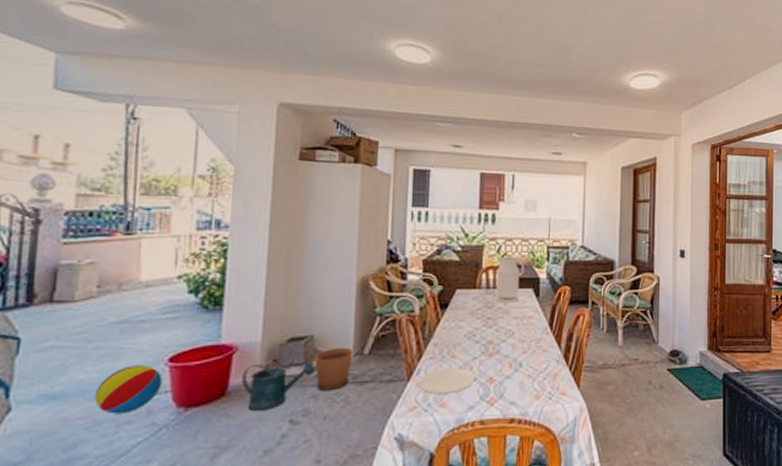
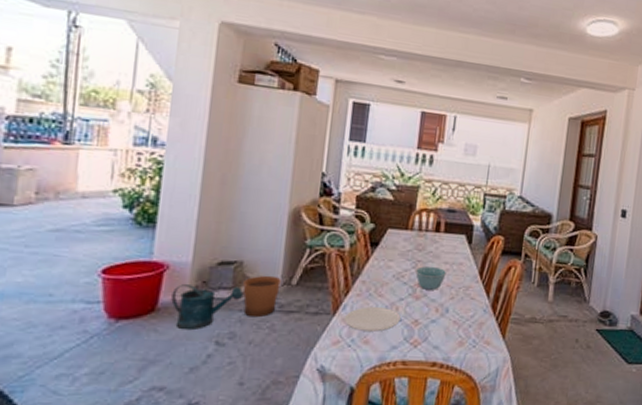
beach ball: present [94,365,163,414] -> none [30,273,96,319]
bowl: none [486,323,518,346] -> present [415,266,447,290]
water jug: present [495,256,524,304] -> none [427,200,459,248]

